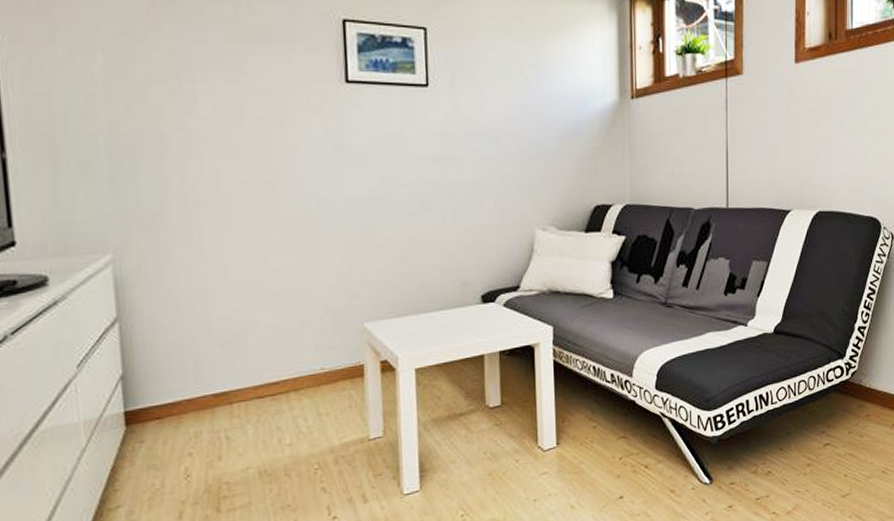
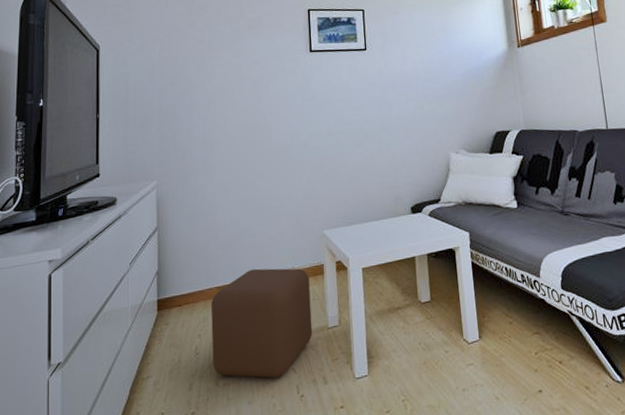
cube: none [205,369,349,501] -> present [210,268,313,379]

